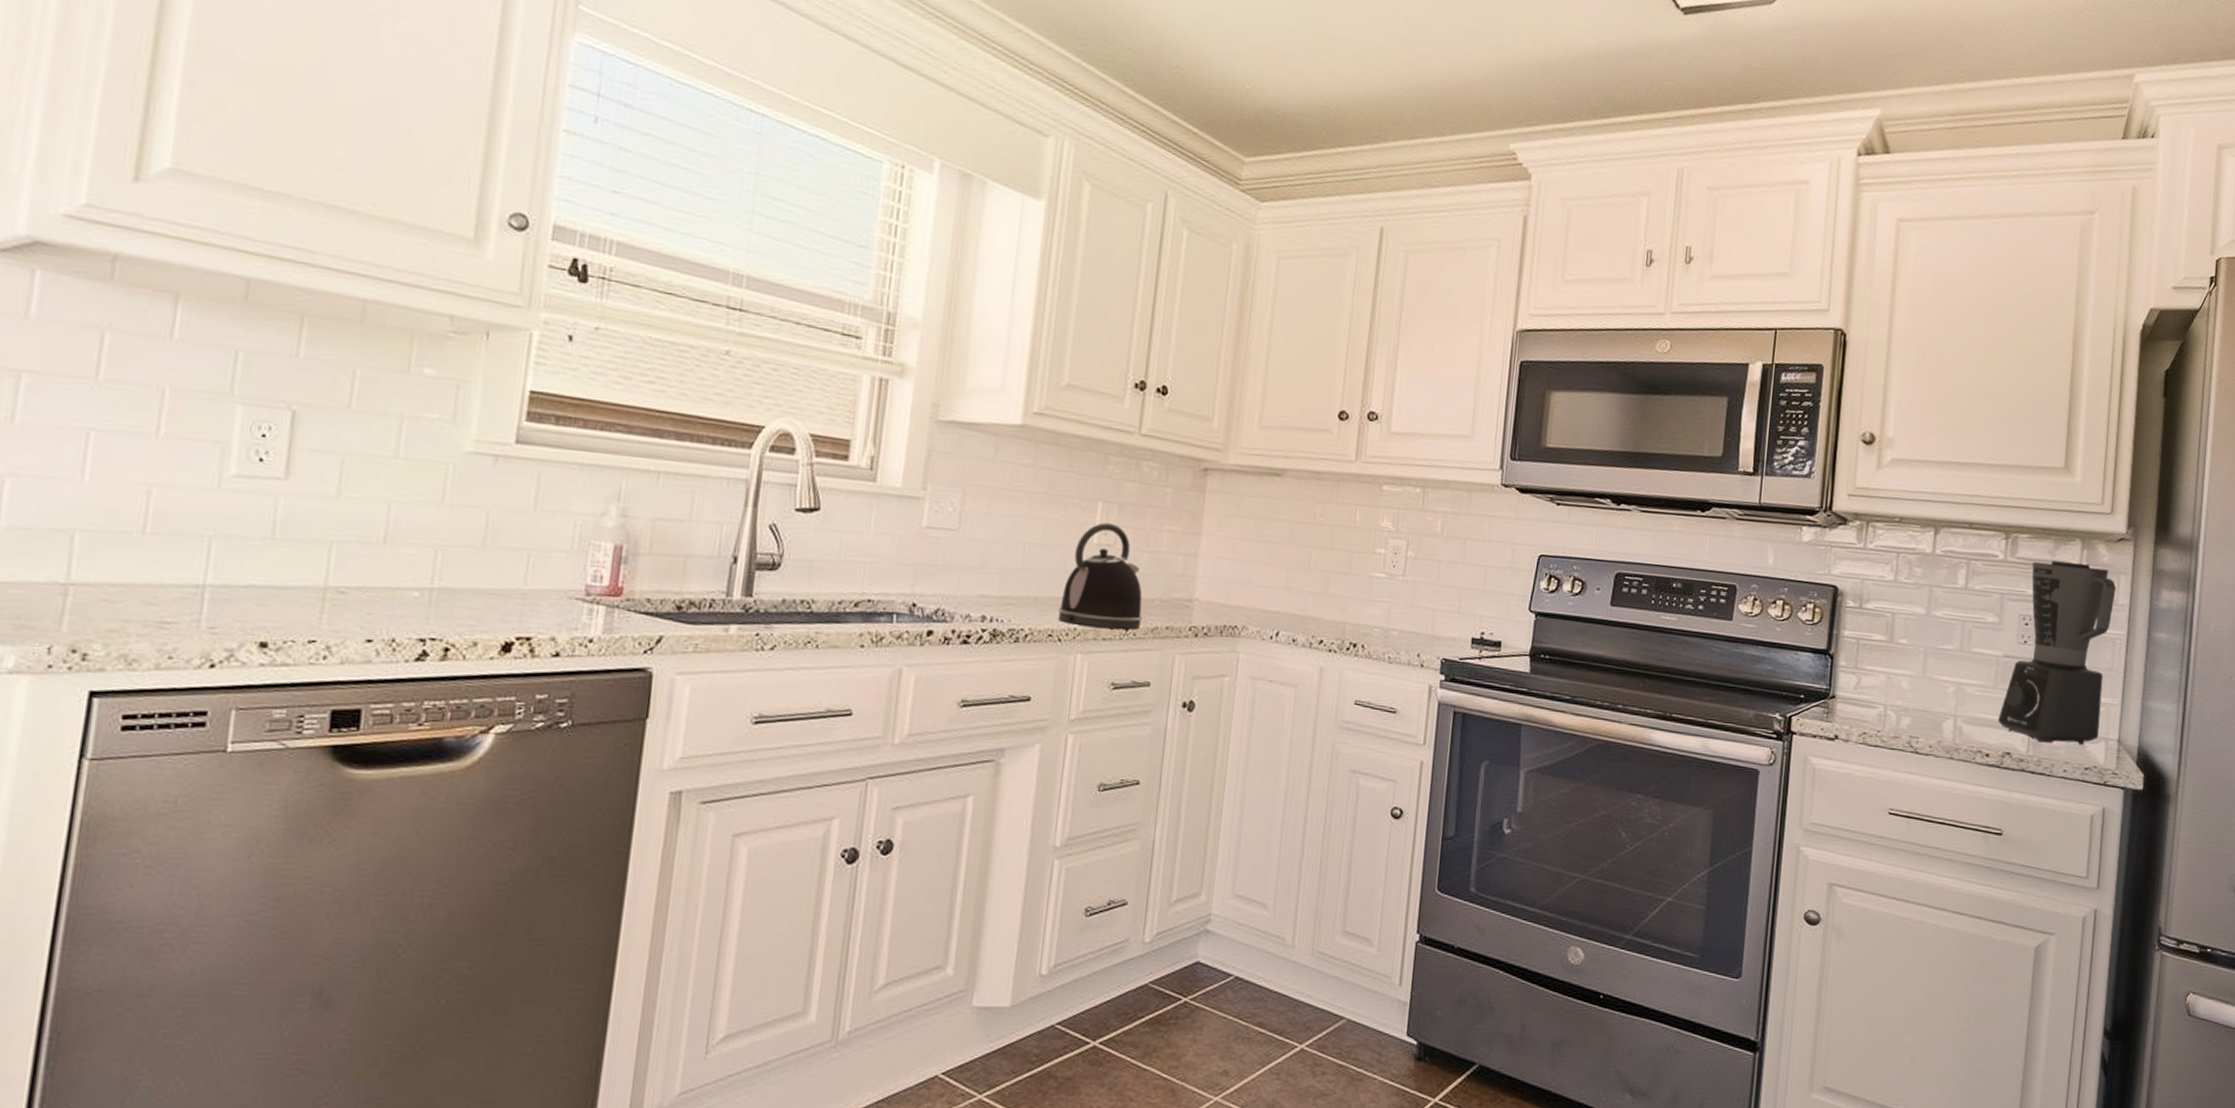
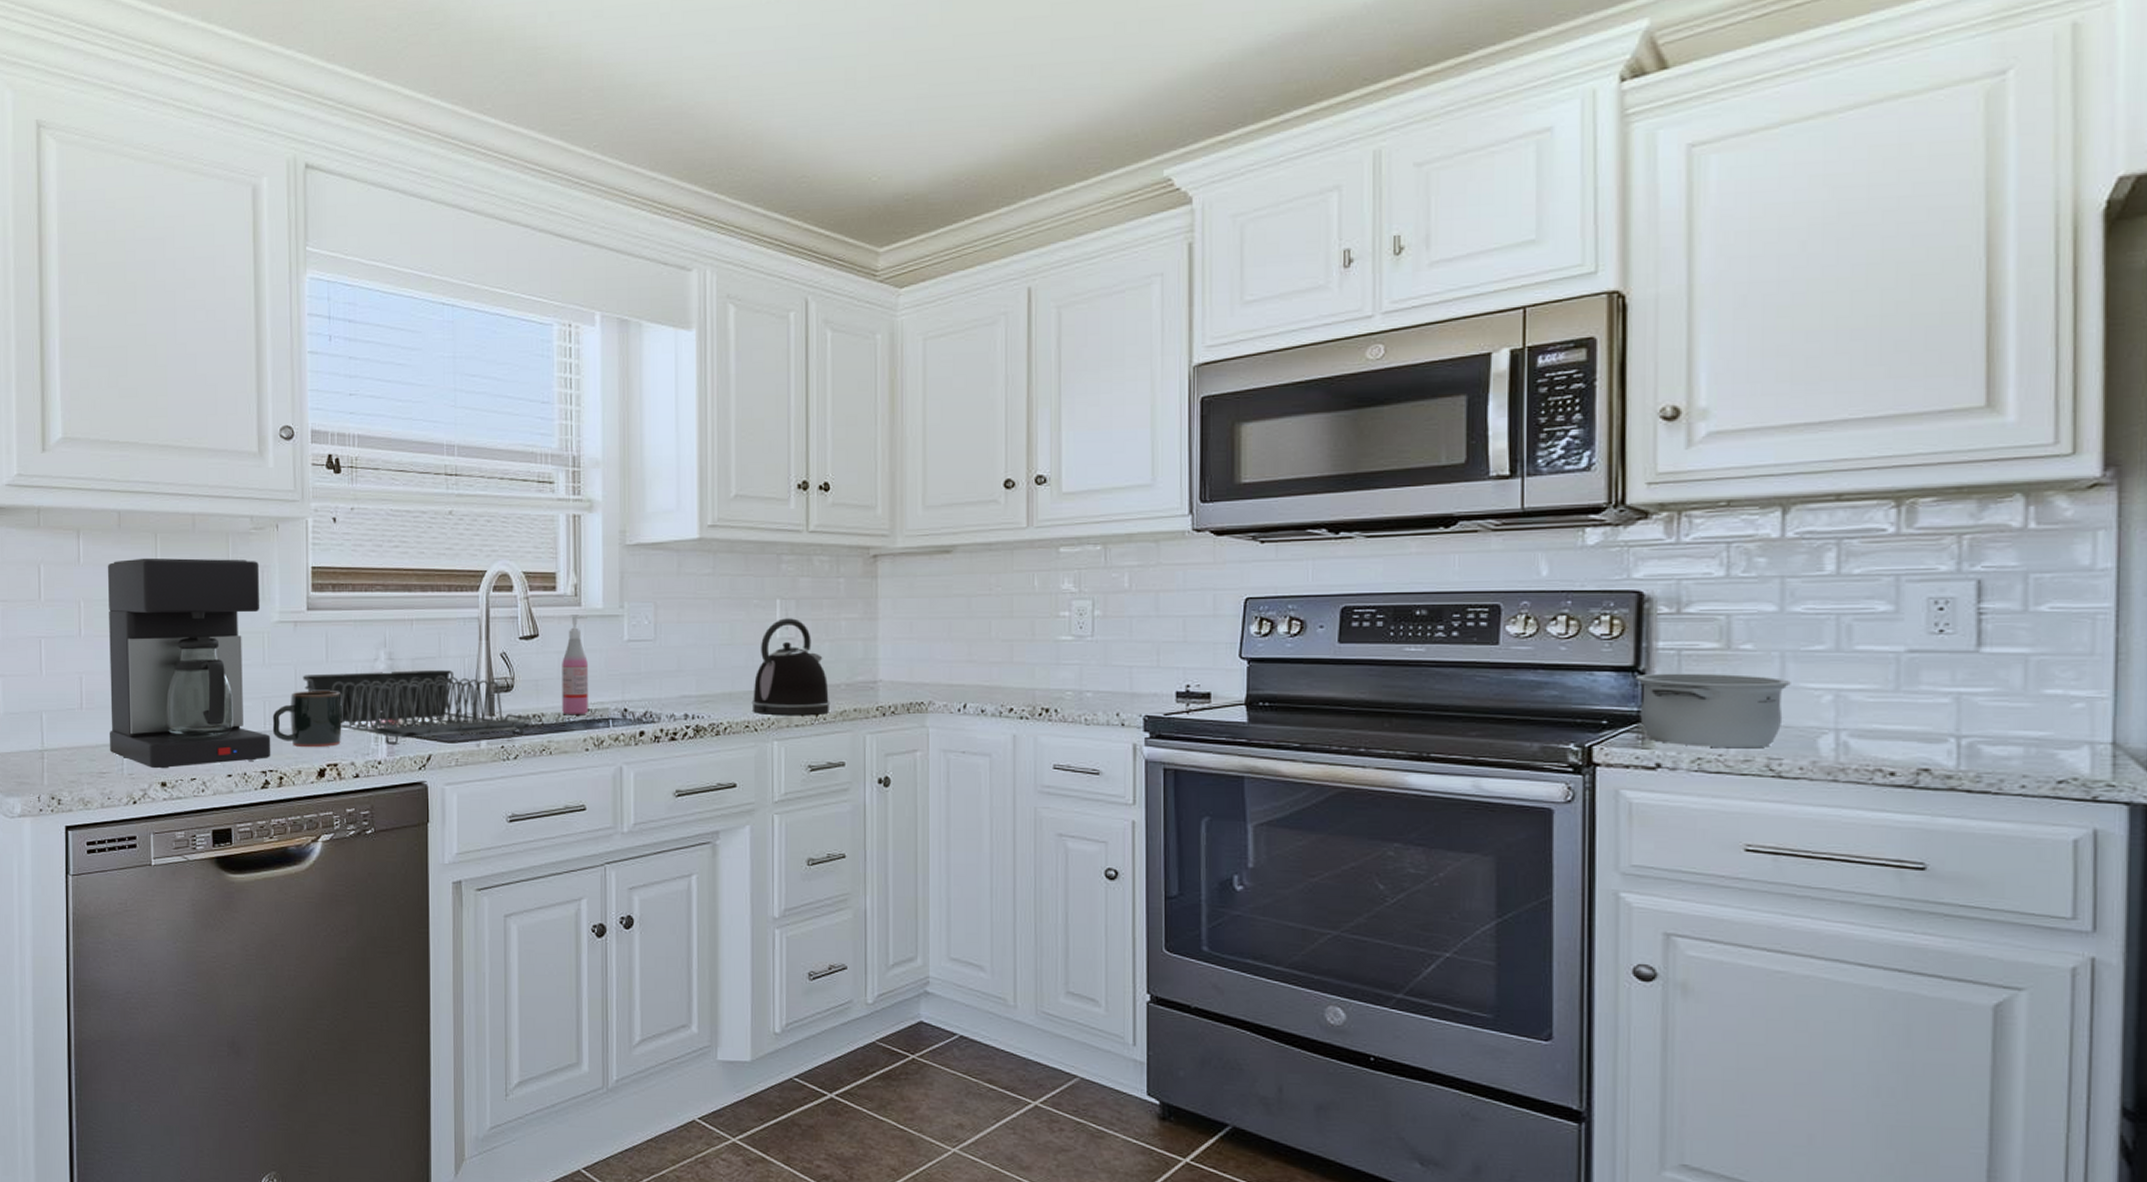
coffee maker: none [182,343,454,625] -> present [107,558,271,769]
mug: none [442,542,549,616] -> present [272,691,342,748]
dish rack: none [497,523,798,624] -> present [303,670,531,746]
soap dispenser: none [837,490,882,606] -> present [562,615,588,715]
cooking pot: none [1826,657,1929,728] -> present [1635,673,1791,749]
blender: present [1997,560,2116,745] -> none [1904,522,2091,753]

